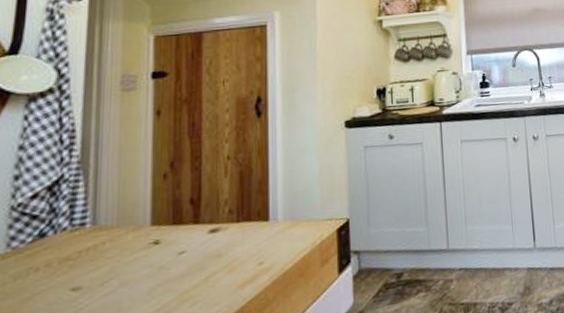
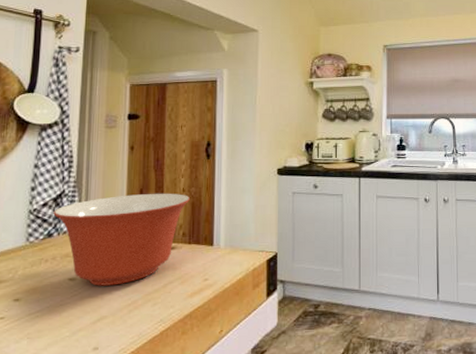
mixing bowl: none [47,162,238,293] -> present [53,193,191,286]

